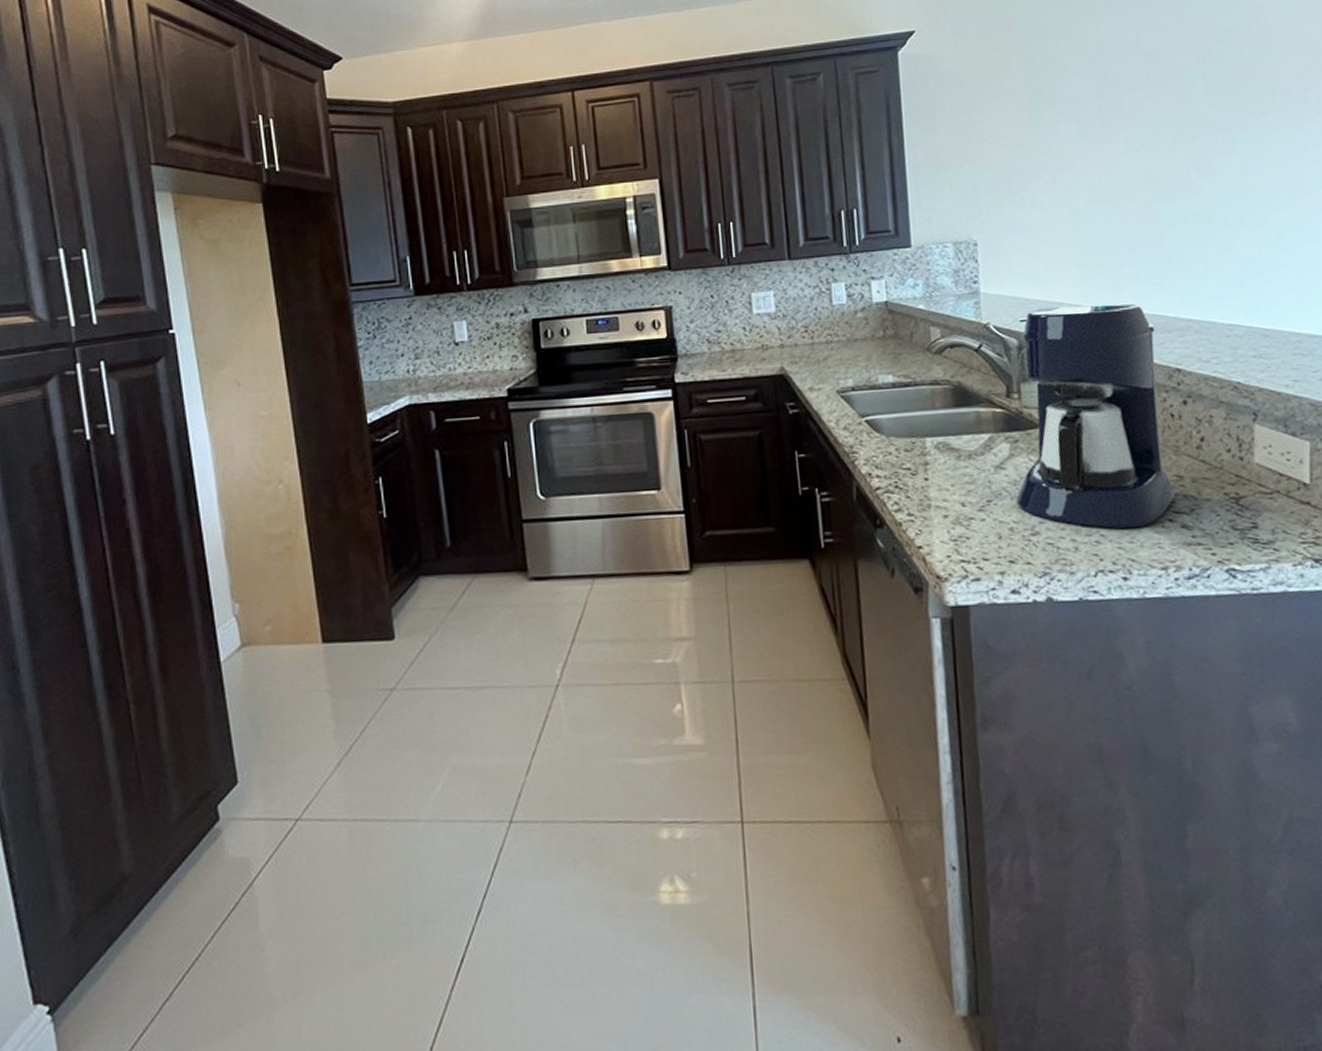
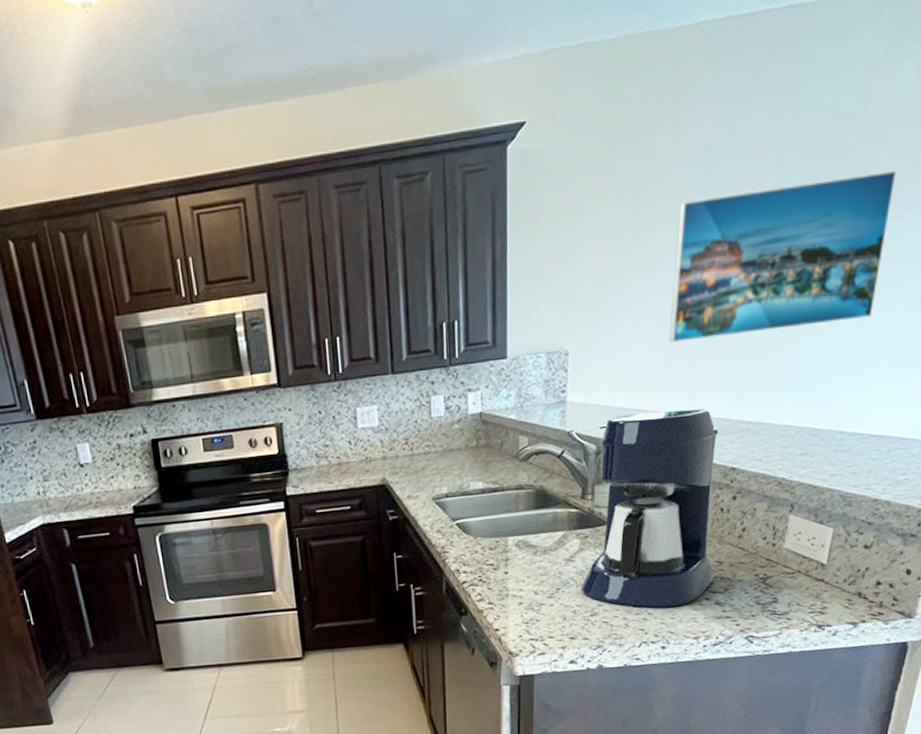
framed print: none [1079,76,1306,236] -> present [668,170,897,343]

